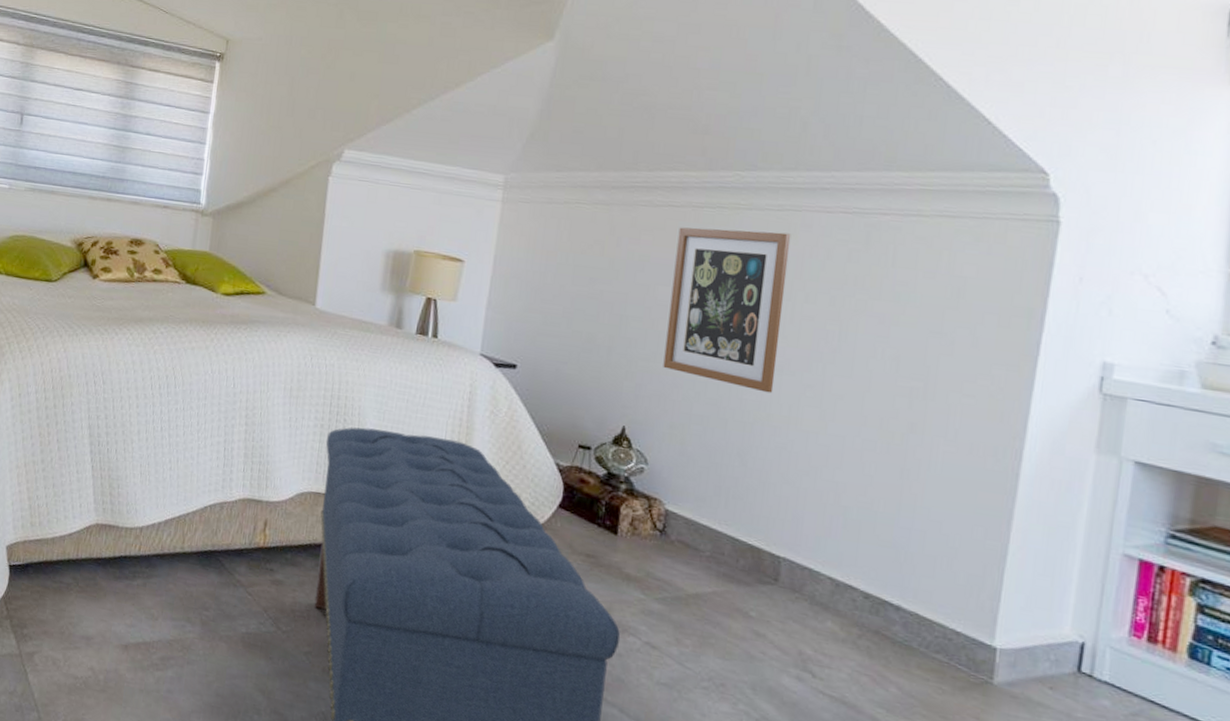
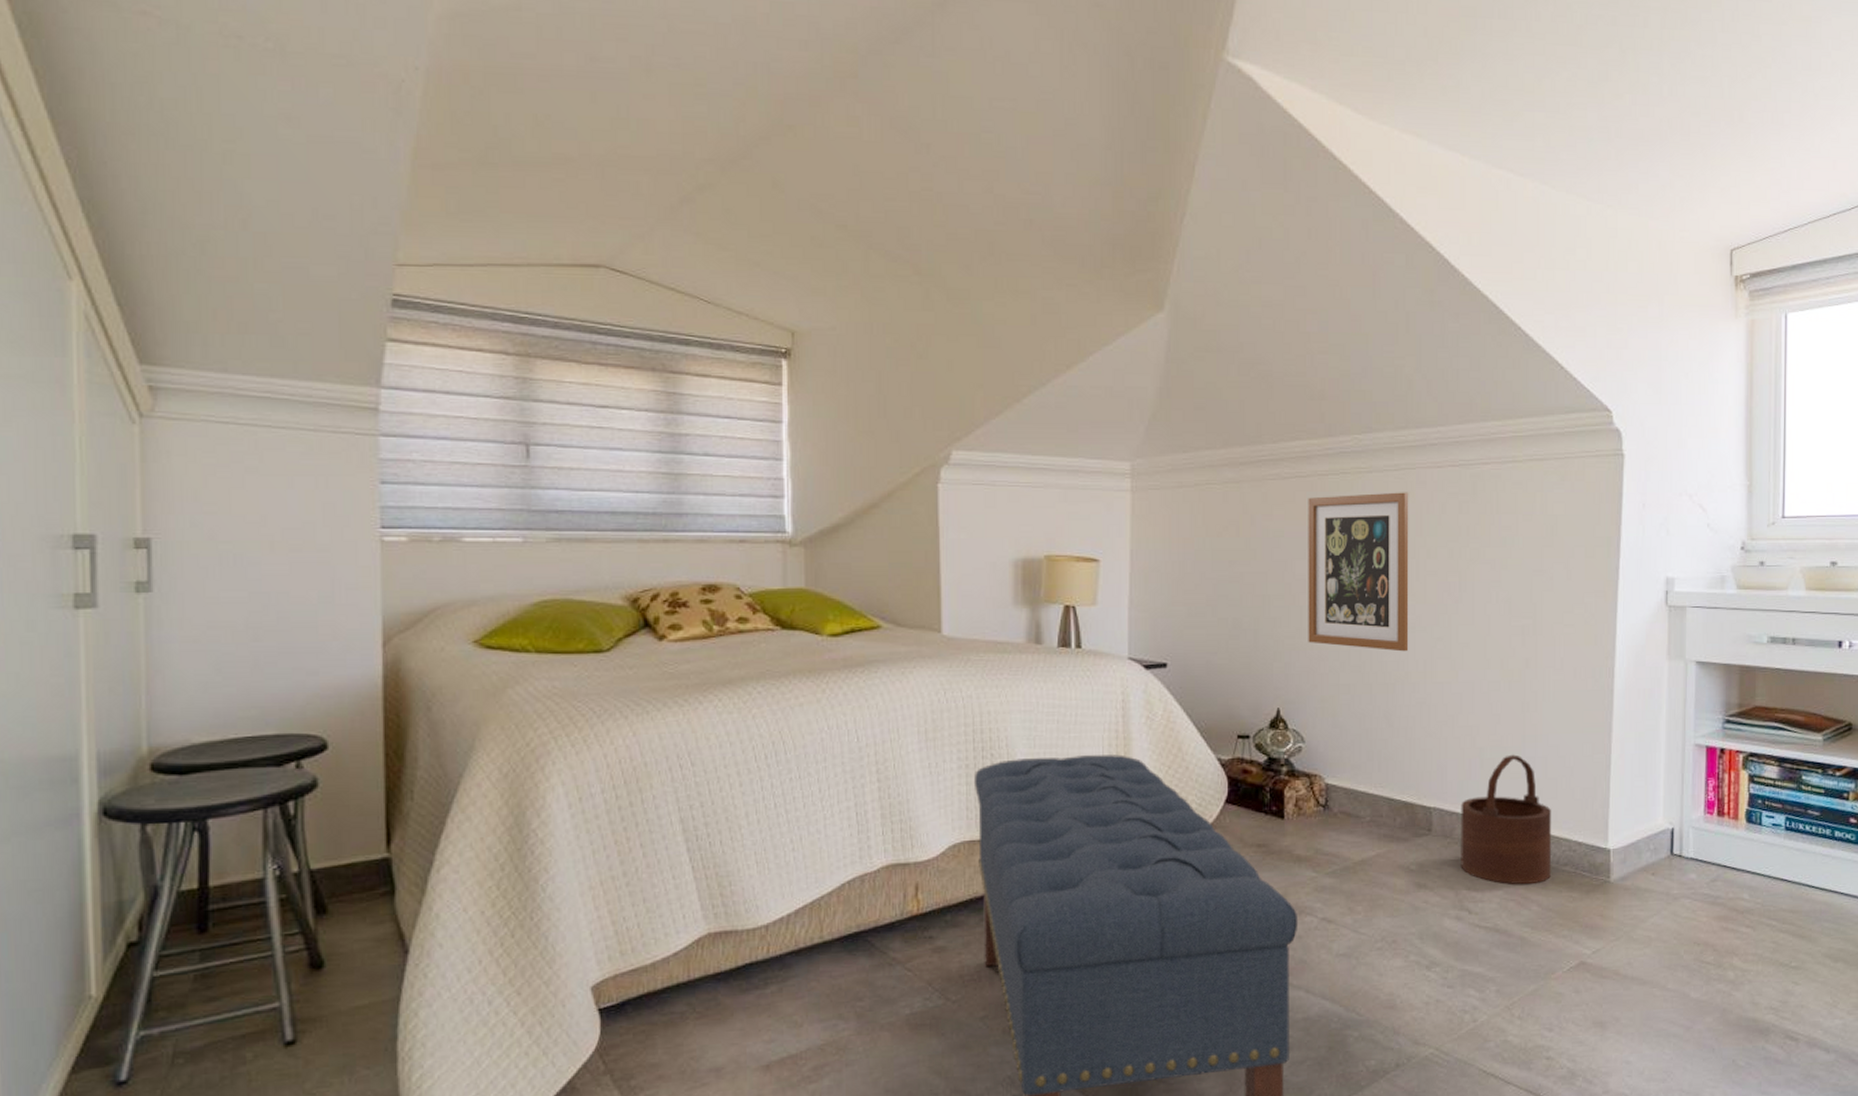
wooden bucket: none [808,520,925,665] -> present [1460,754,1551,885]

